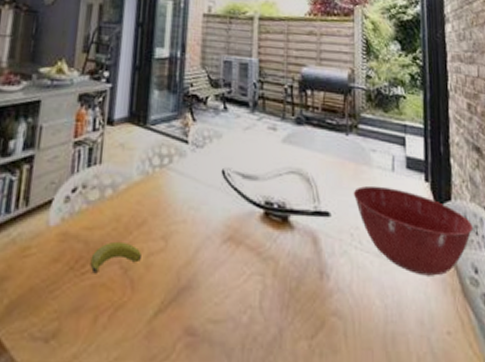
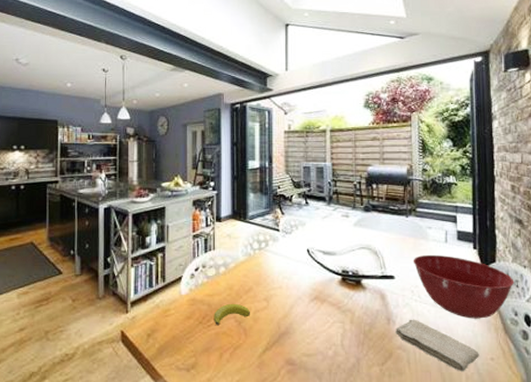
washcloth: none [330,273,433,350] -> present [395,319,479,371]

